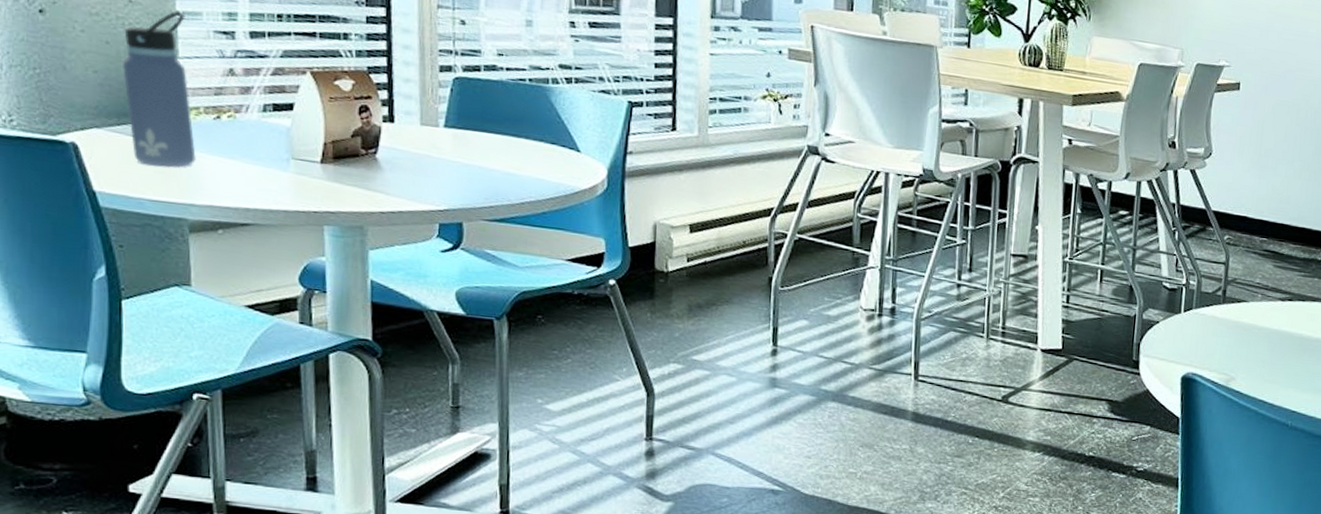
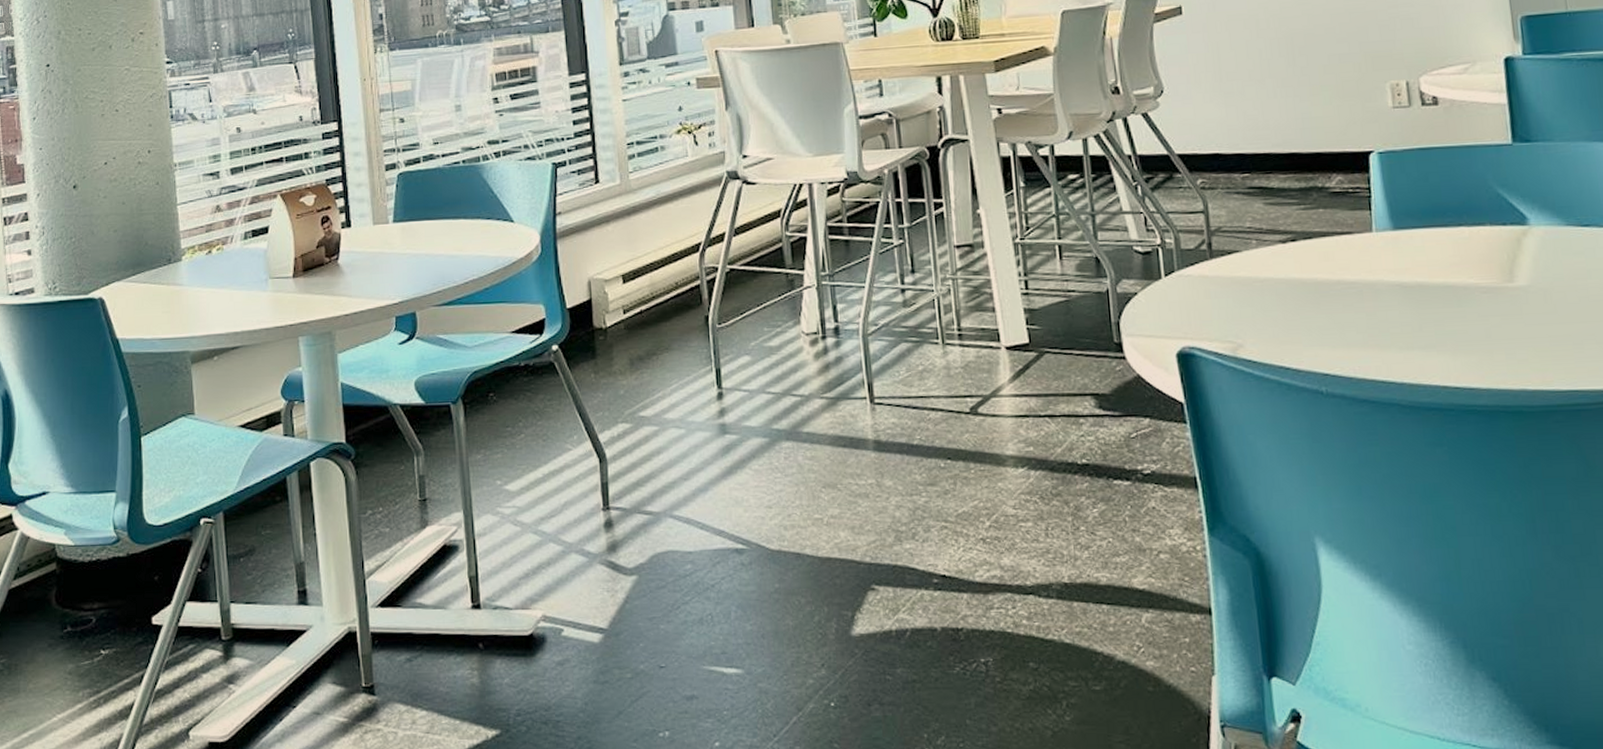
water bottle: present [123,11,196,168] -> none [136,163,194,307]

